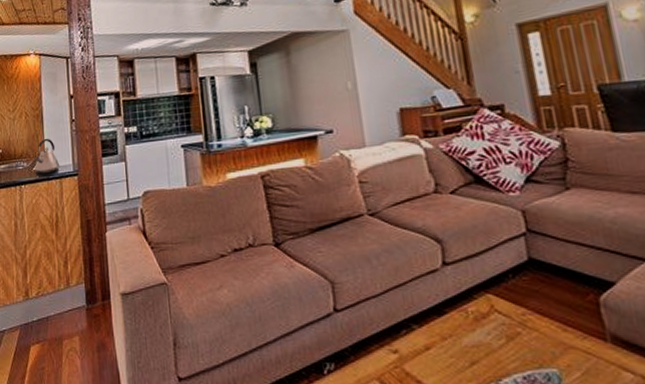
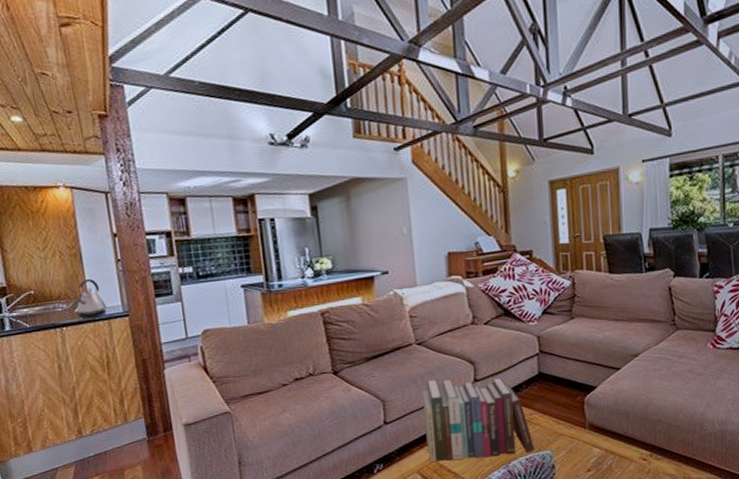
books: none [378,259,535,369] -> present [422,378,535,462]

